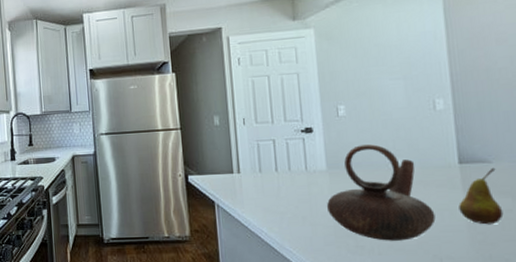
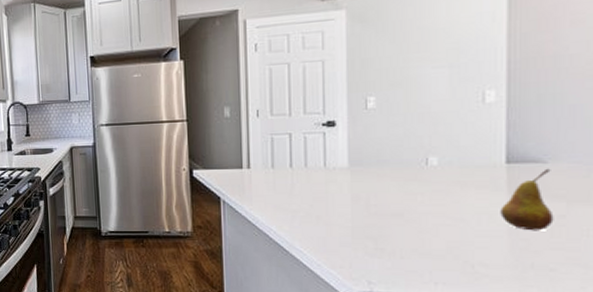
teapot: present [326,144,436,241] -> none [344,140,471,245]

